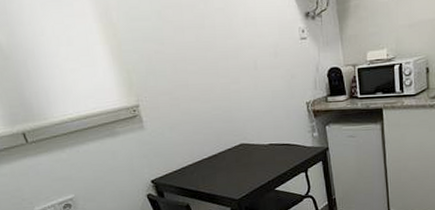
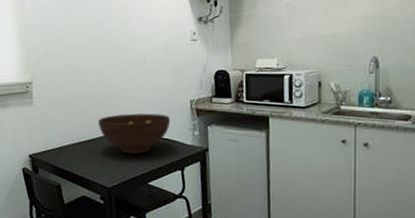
fruit bowl: none [216,120,290,165] -> present [97,113,171,154]

